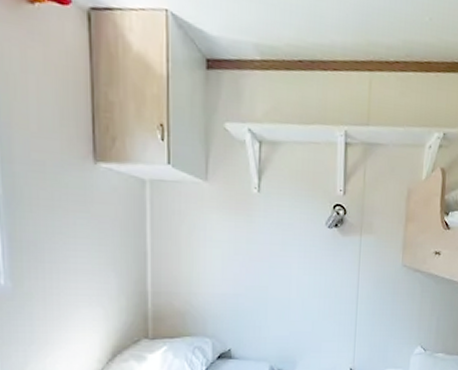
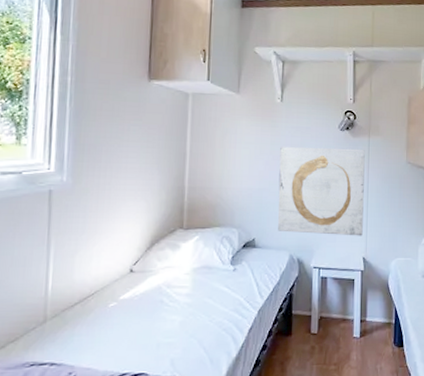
wall art: none [256,246,356,346] -> present [277,147,365,236]

